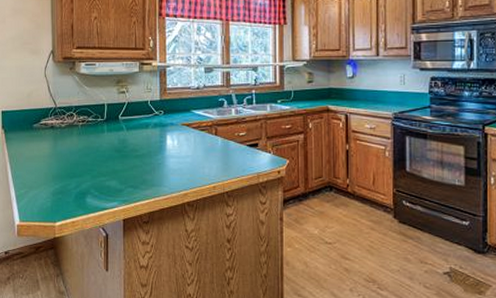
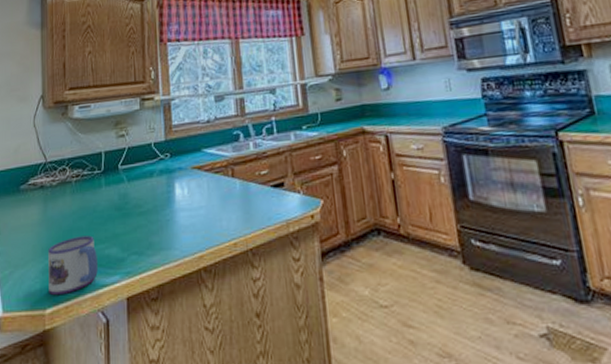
mug: none [58,169,100,212] -> present [48,235,98,295]

